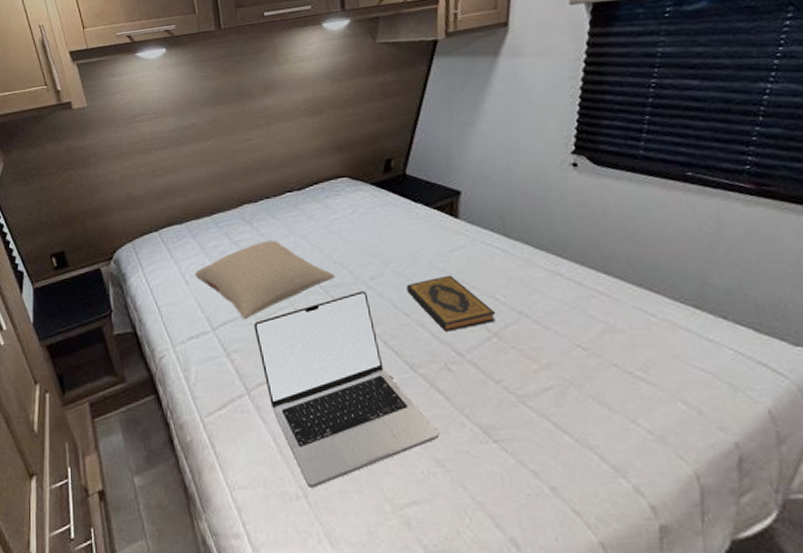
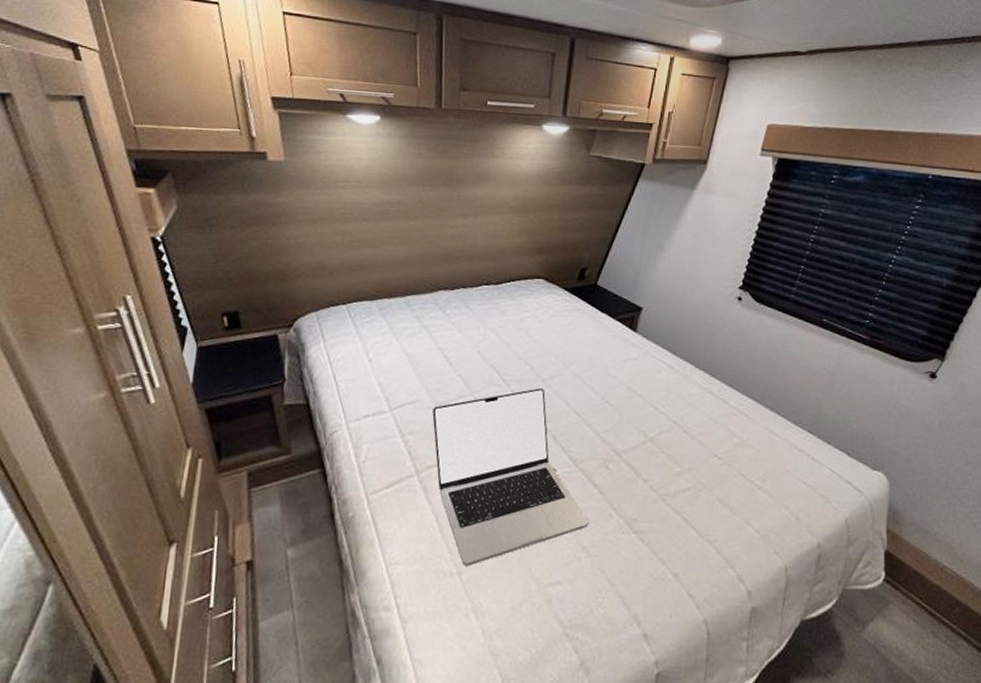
pillow: present [194,240,336,320] -> none [379,329,518,404]
hardback book: present [406,275,496,332] -> none [581,382,654,433]

